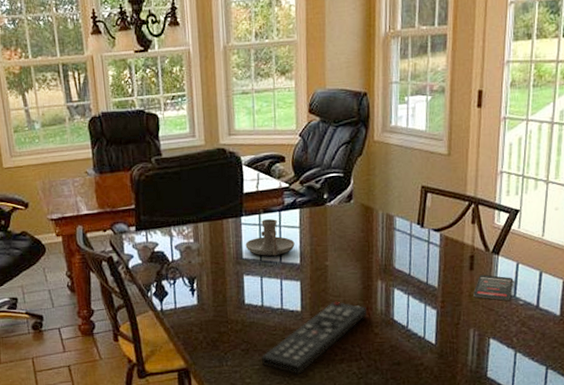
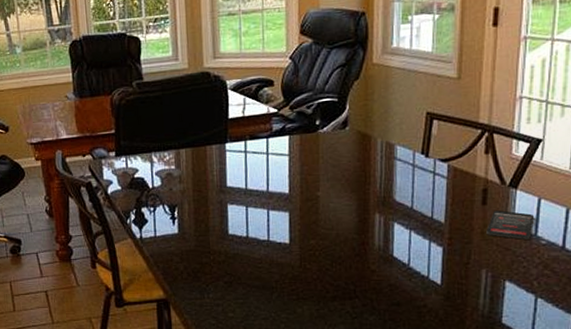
candle holder: present [245,218,295,256] -> none [230,145,284,185]
remote control: present [262,301,367,374] -> none [246,234,363,311]

